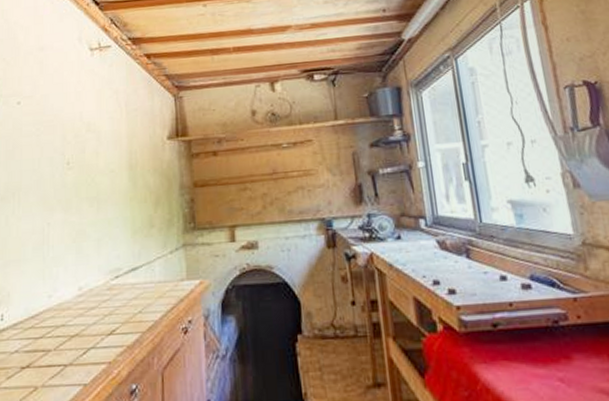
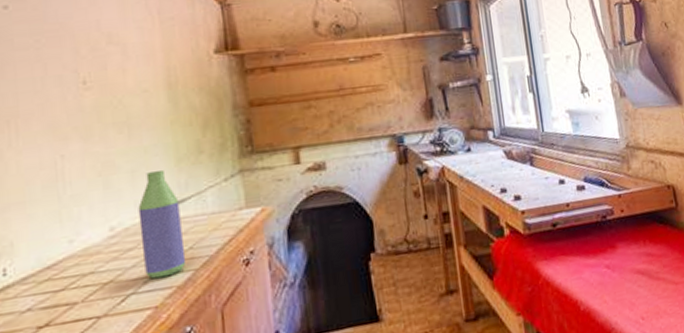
bottle: none [101,241,136,337] -> present [138,171,186,279]

